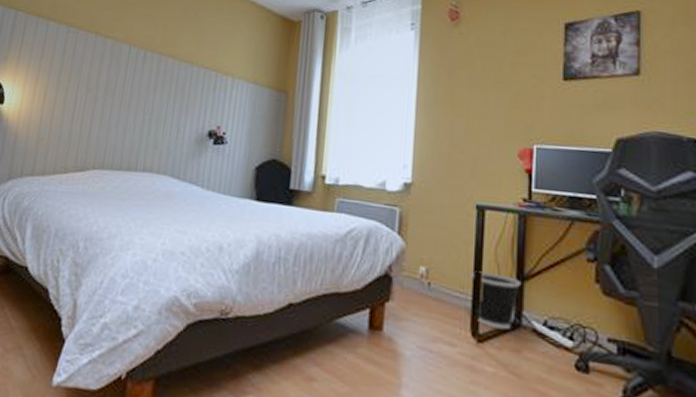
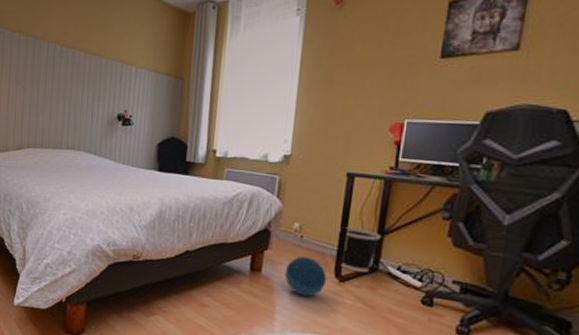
ball: none [411,309,463,363] -> present [284,256,327,297]

